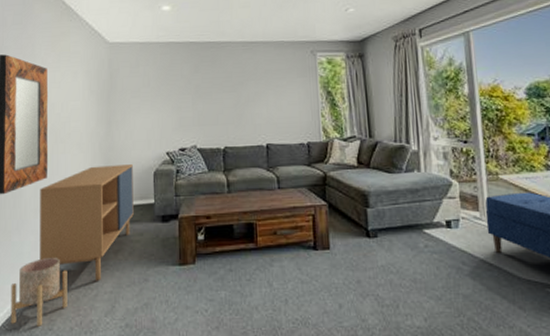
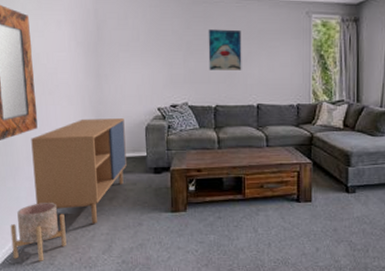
wall art: none [216,71,250,112] -> present [208,29,242,70]

